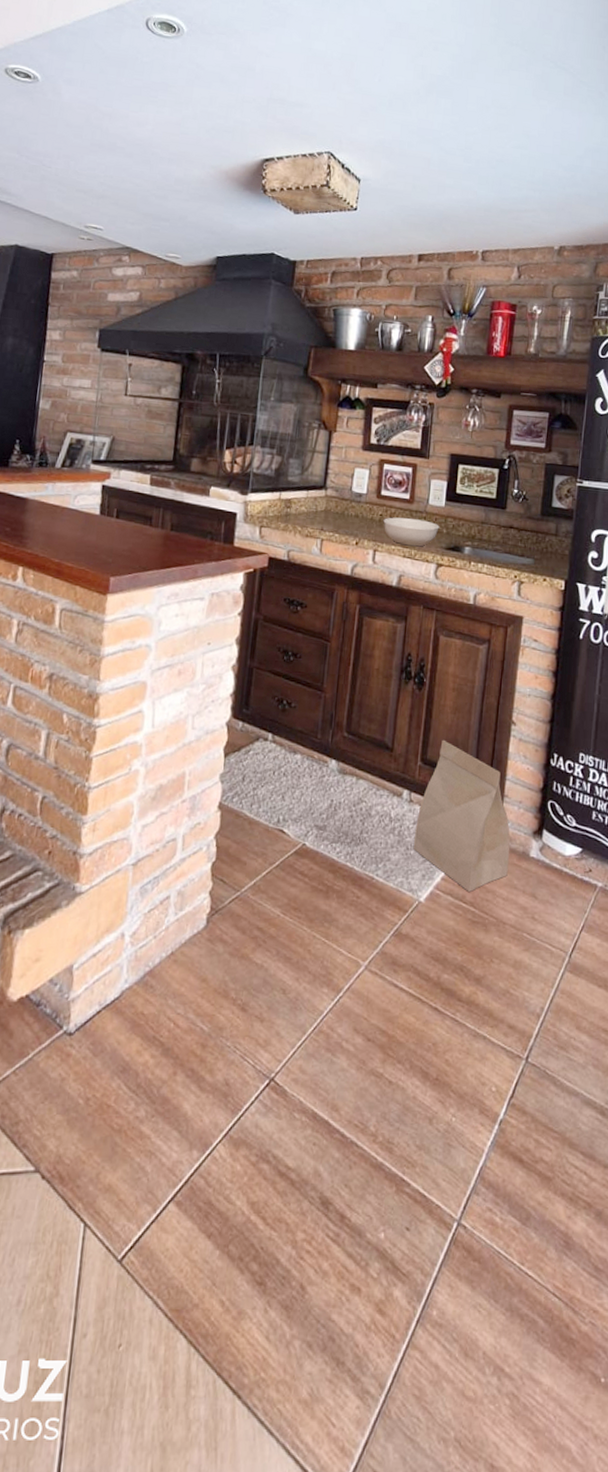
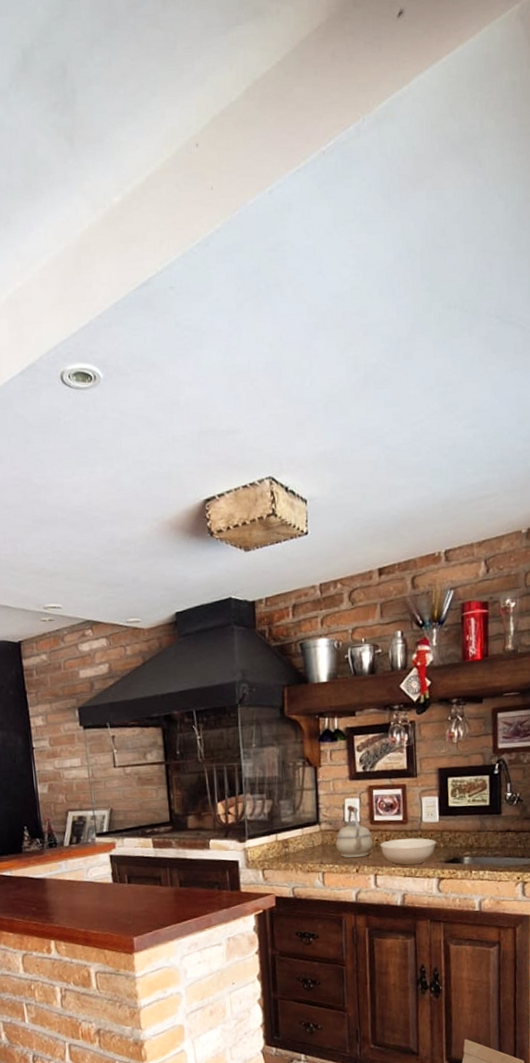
kettle: none [338,475,378,531] -> present [335,805,374,858]

